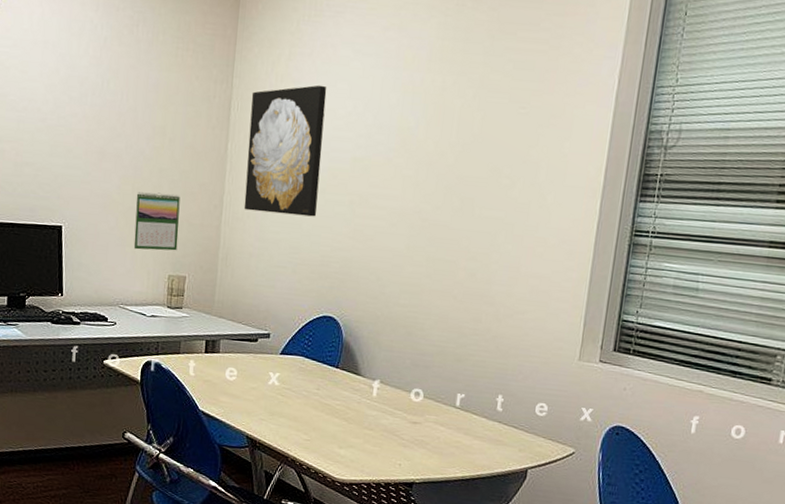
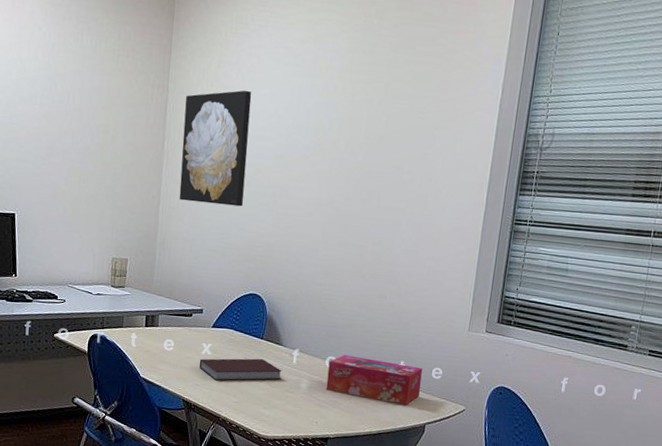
calendar: present [133,192,181,251] -> none [80,183,122,236]
notebook: none [265,389,360,416] -> present [199,358,282,381]
tissue box: none [411,387,524,446] -> present [326,355,423,405]

